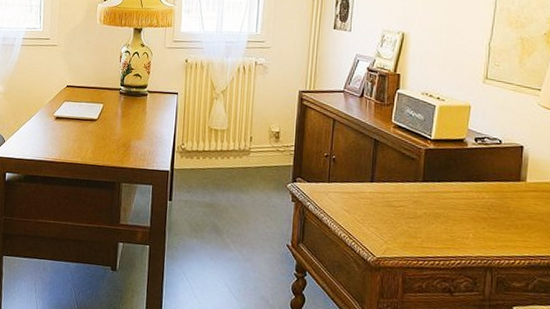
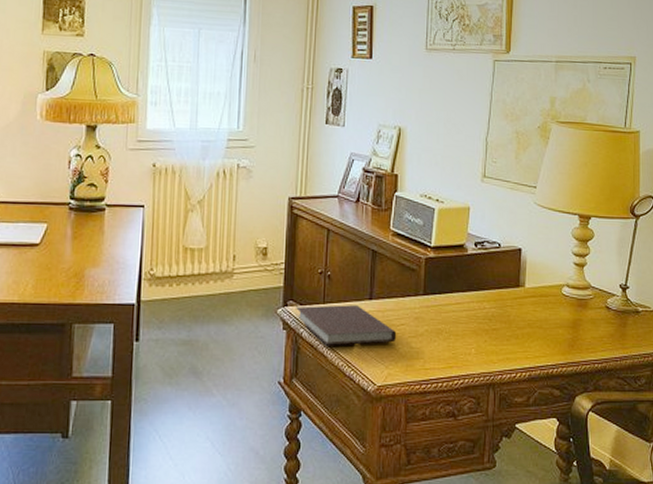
notebook: none [304,183,395,221] -> present [296,305,396,346]

